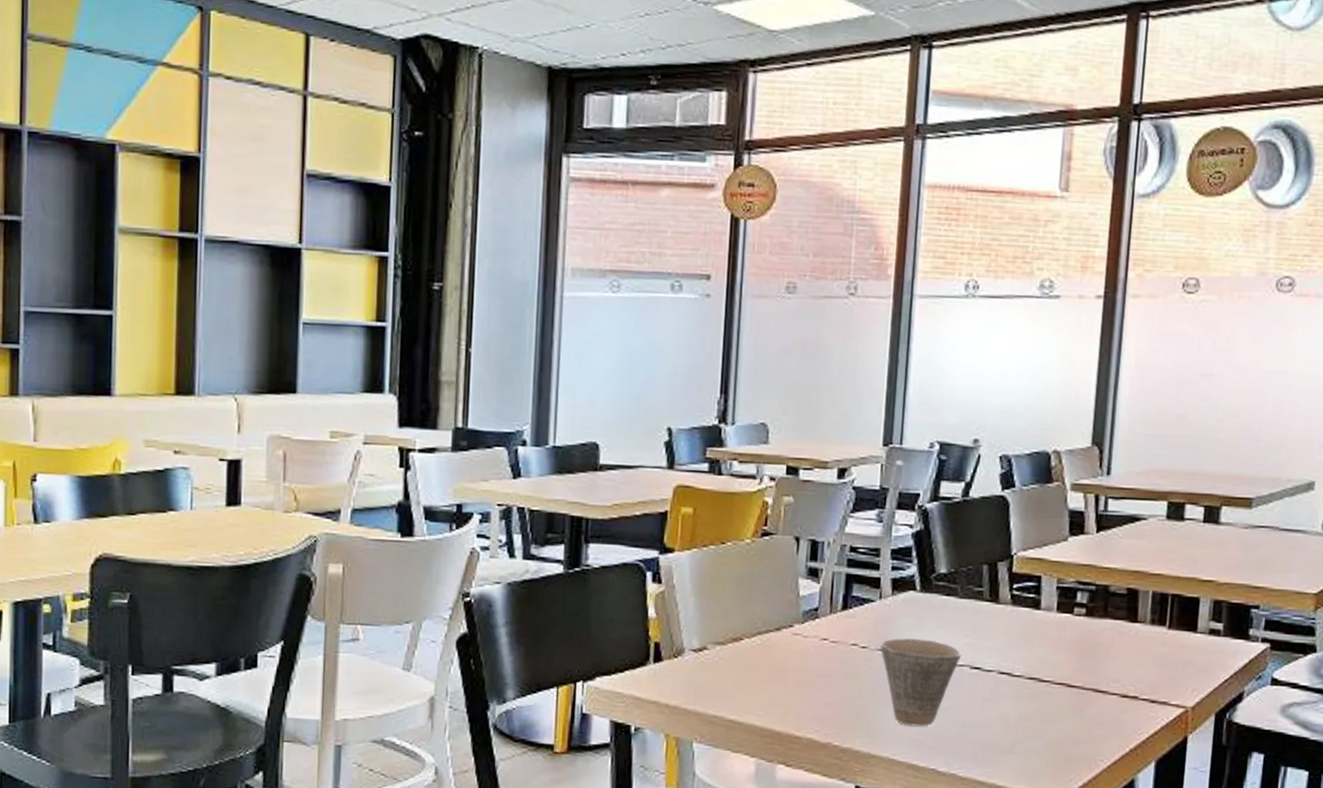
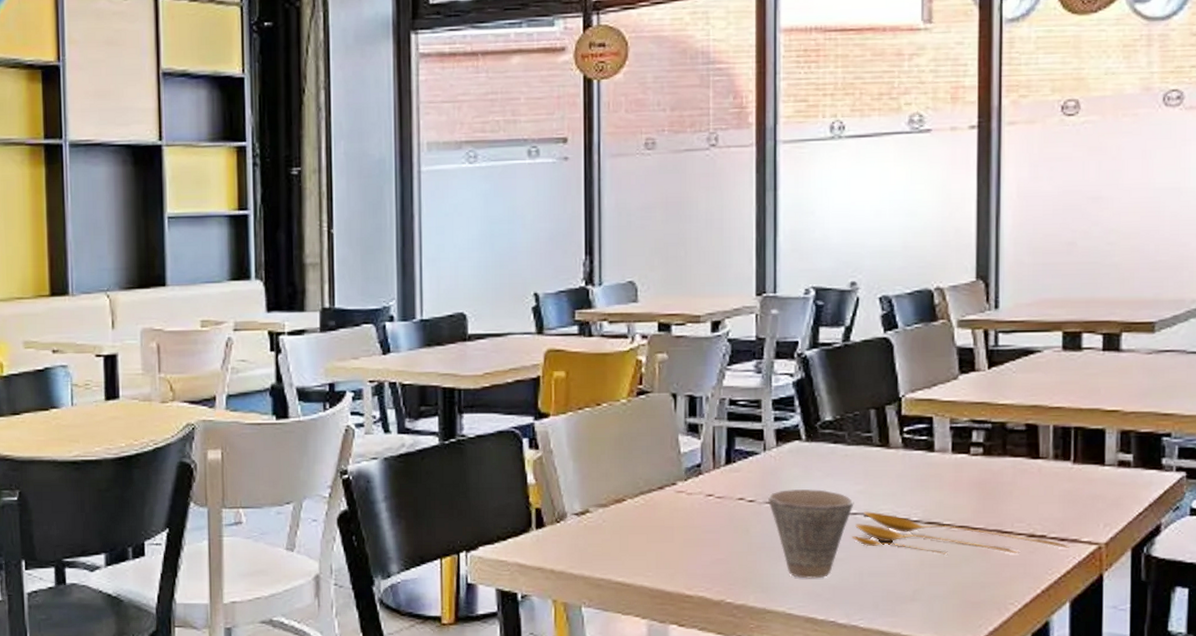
spoon: none [957,664,1160,713] -> present [852,511,1071,555]

